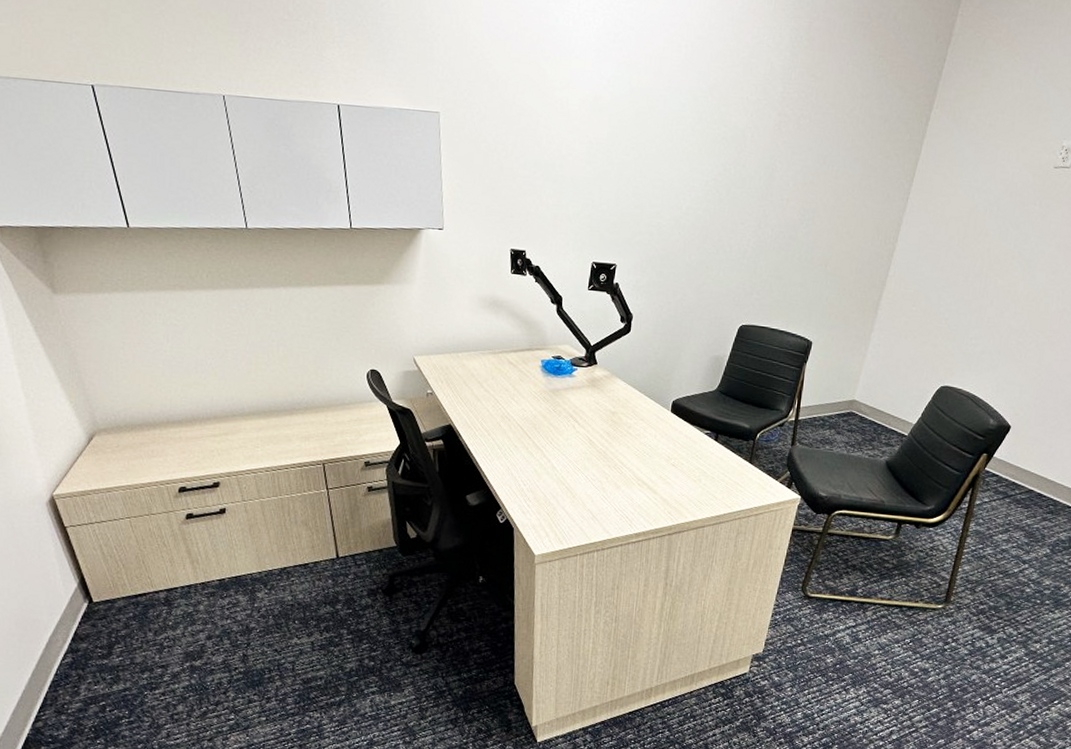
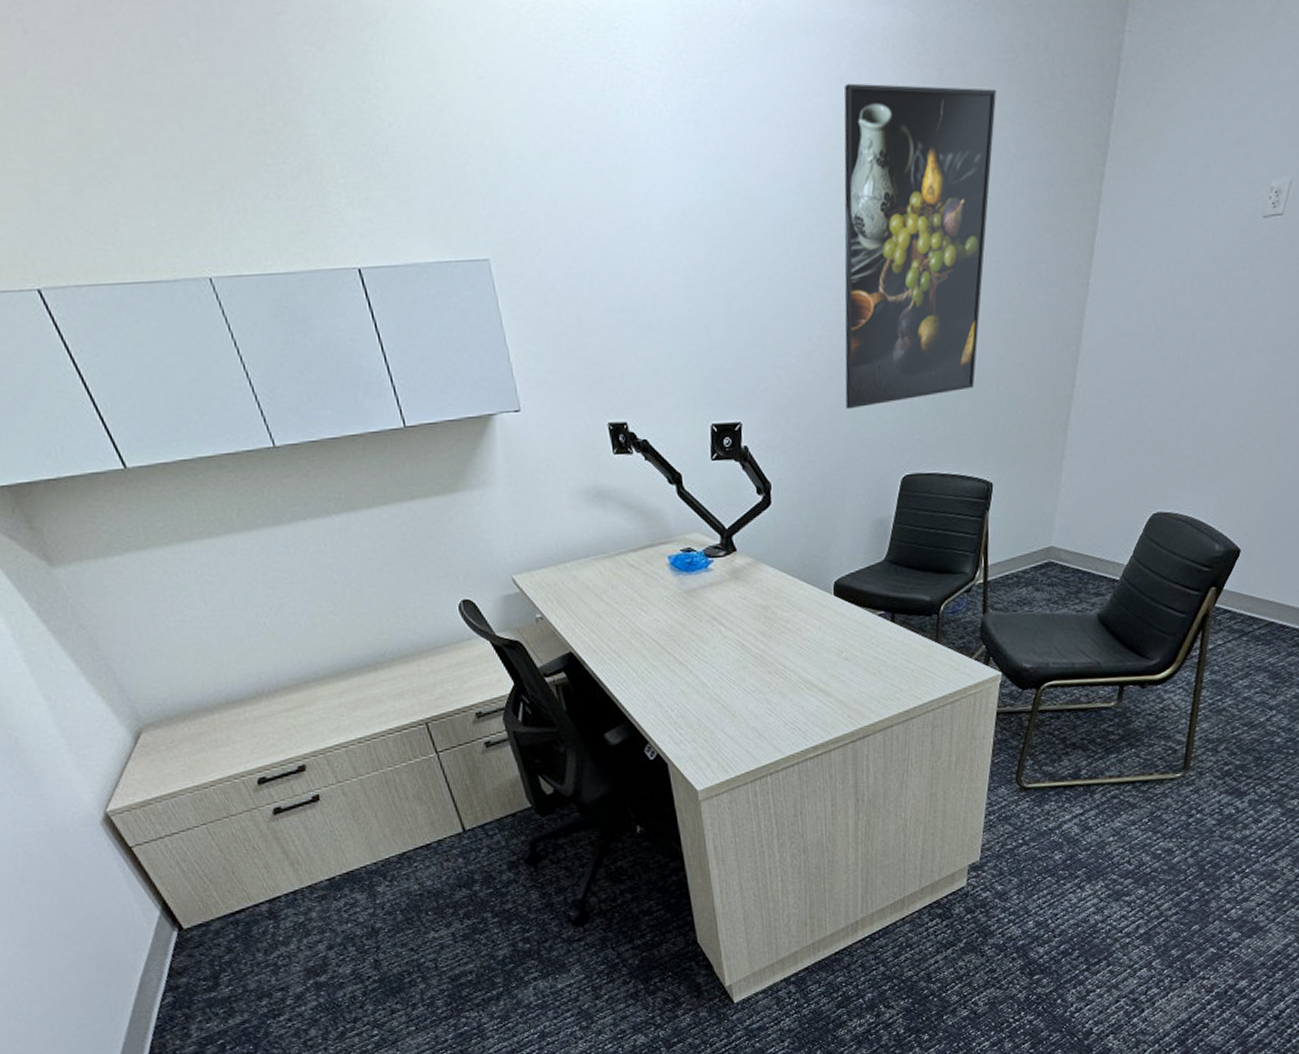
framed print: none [702,22,852,267] -> present [844,83,996,410]

